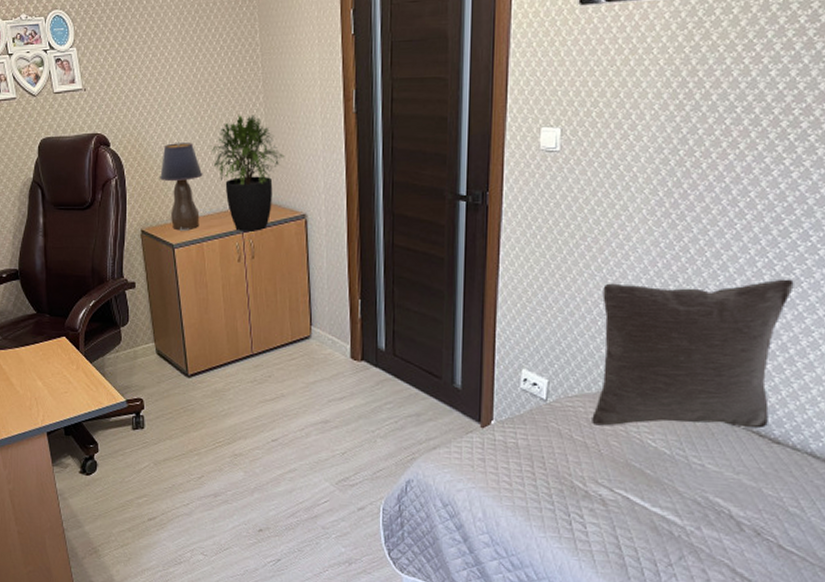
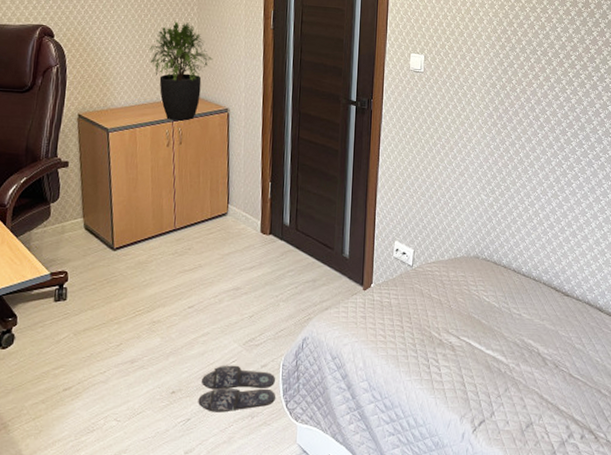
table lamp: present [160,141,203,232] -> none [100,39,140,118]
slippers: none [288,505,375,556] -> present [198,365,275,413]
pillow: present [592,279,794,429] -> none [445,174,575,286]

